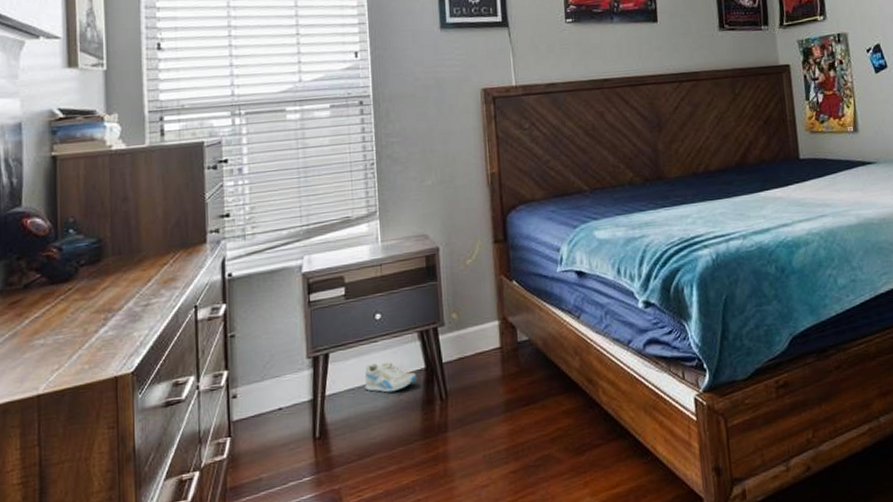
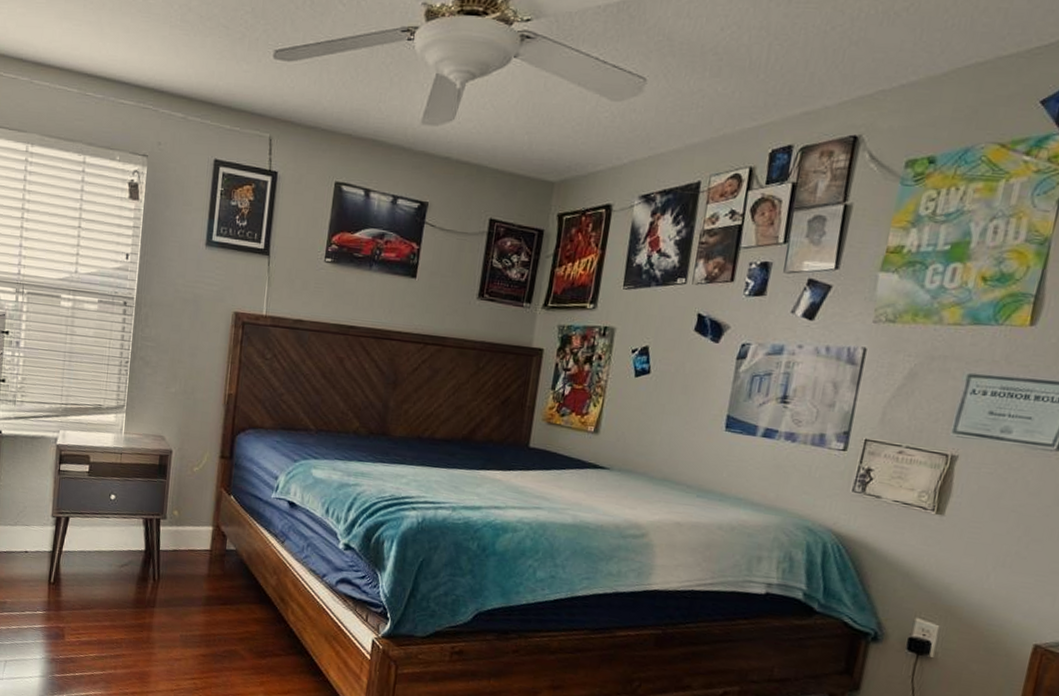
sneaker: present [364,361,417,393] -> none [94,535,137,563]

